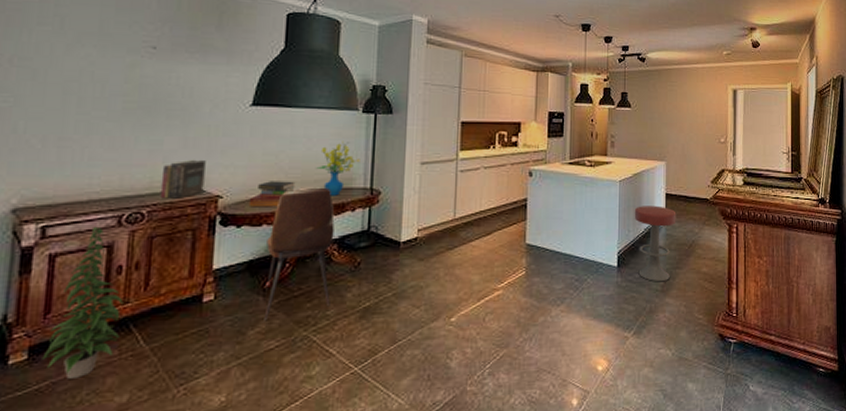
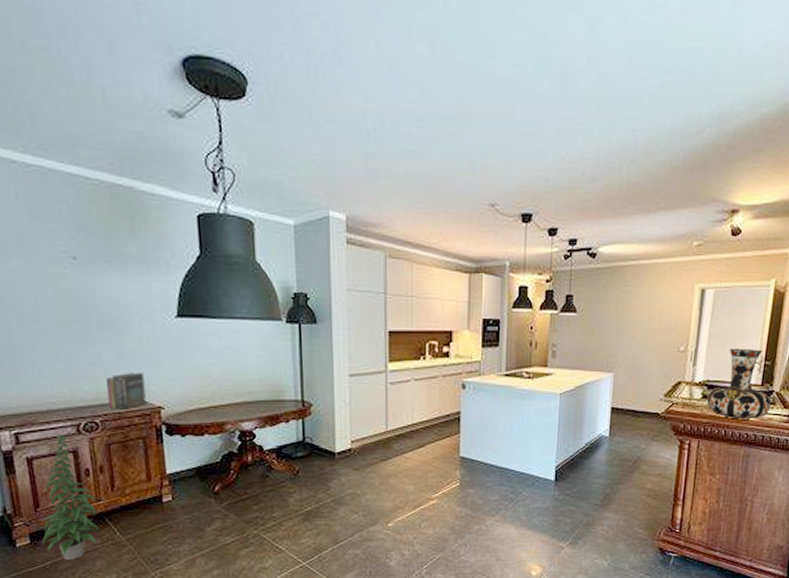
books: present [248,181,296,208] -> none [188,393,230,418]
dining chair: present [264,188,335,321] -> none [210,400,275,520]
bouquet: present [316,140,360,196] -> none [247,352,289,408]
bar stool: present [634,205,677,282] -> none [574,420,622,497]
decorative vase: none [748,140,802,204] -> present [707,348,771,419]

